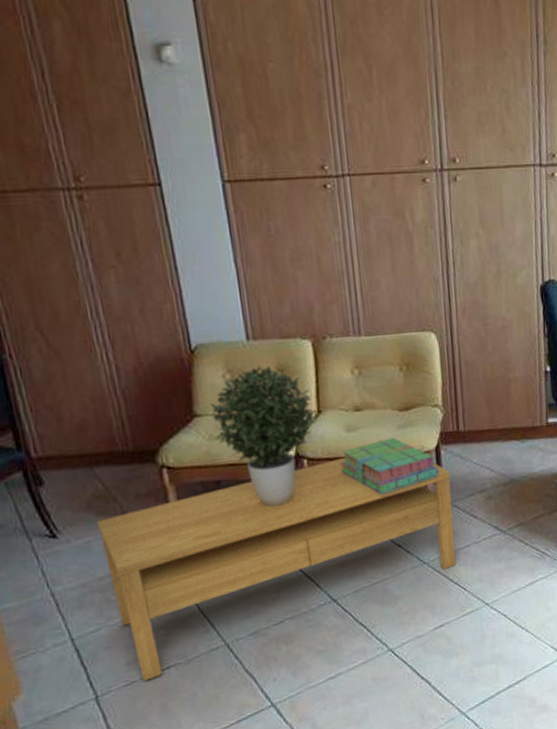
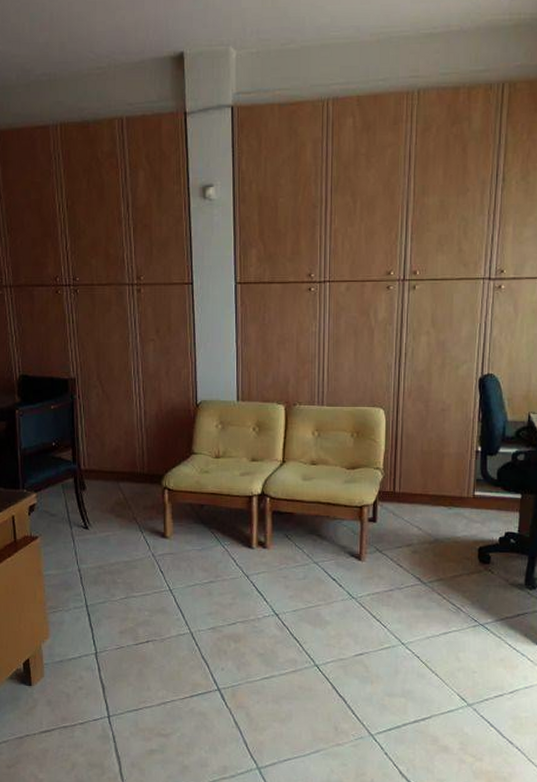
coffee table: present [97,457,457,682] -> none [116,500,384,649]
potted plant: present [209,365,317,508] -> none [204,421,281,532]
stack of books: present [340,437,439,495] -> none [294,489,374,535]

